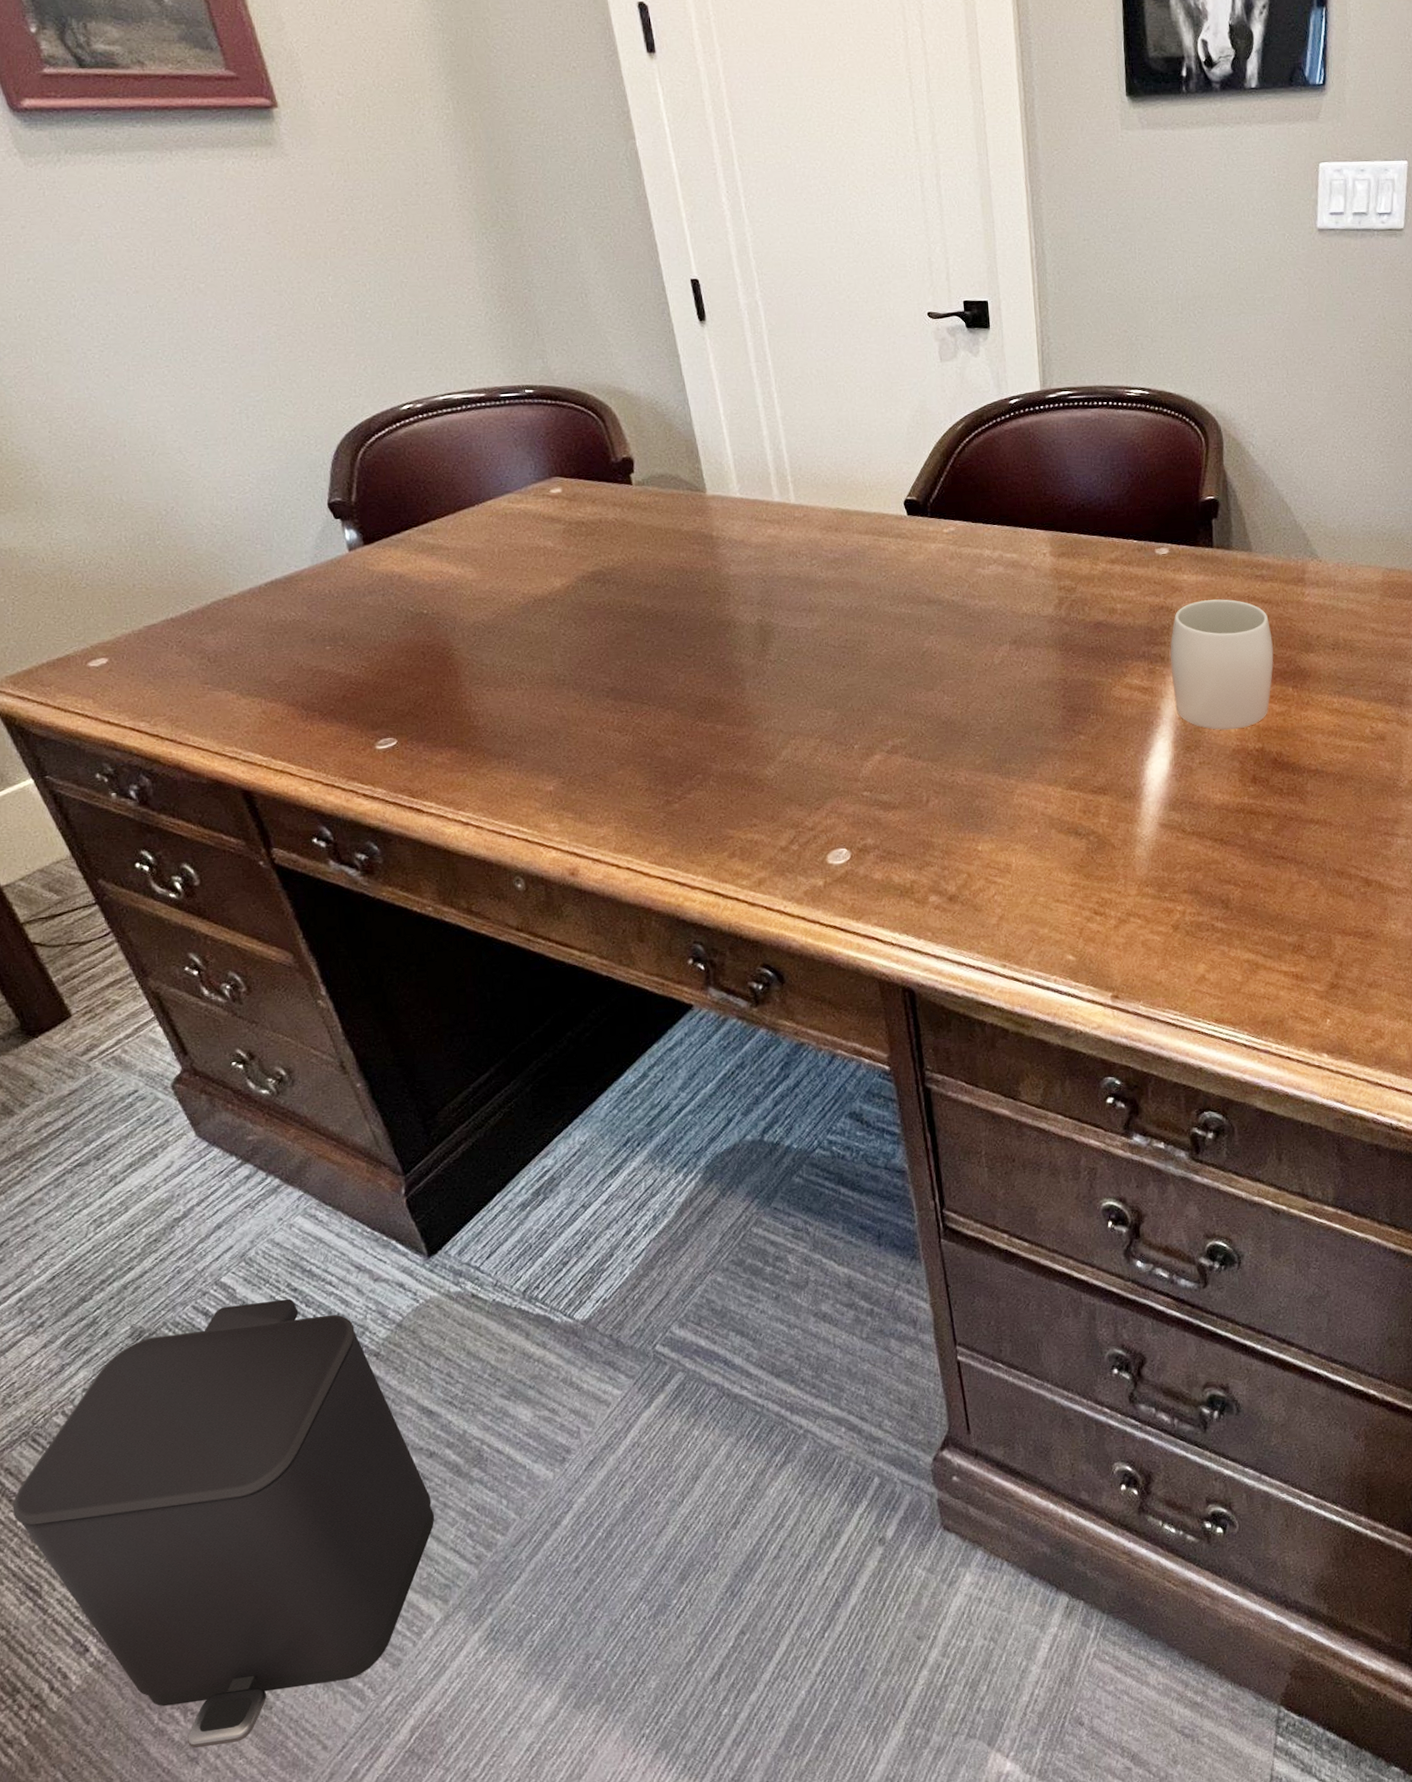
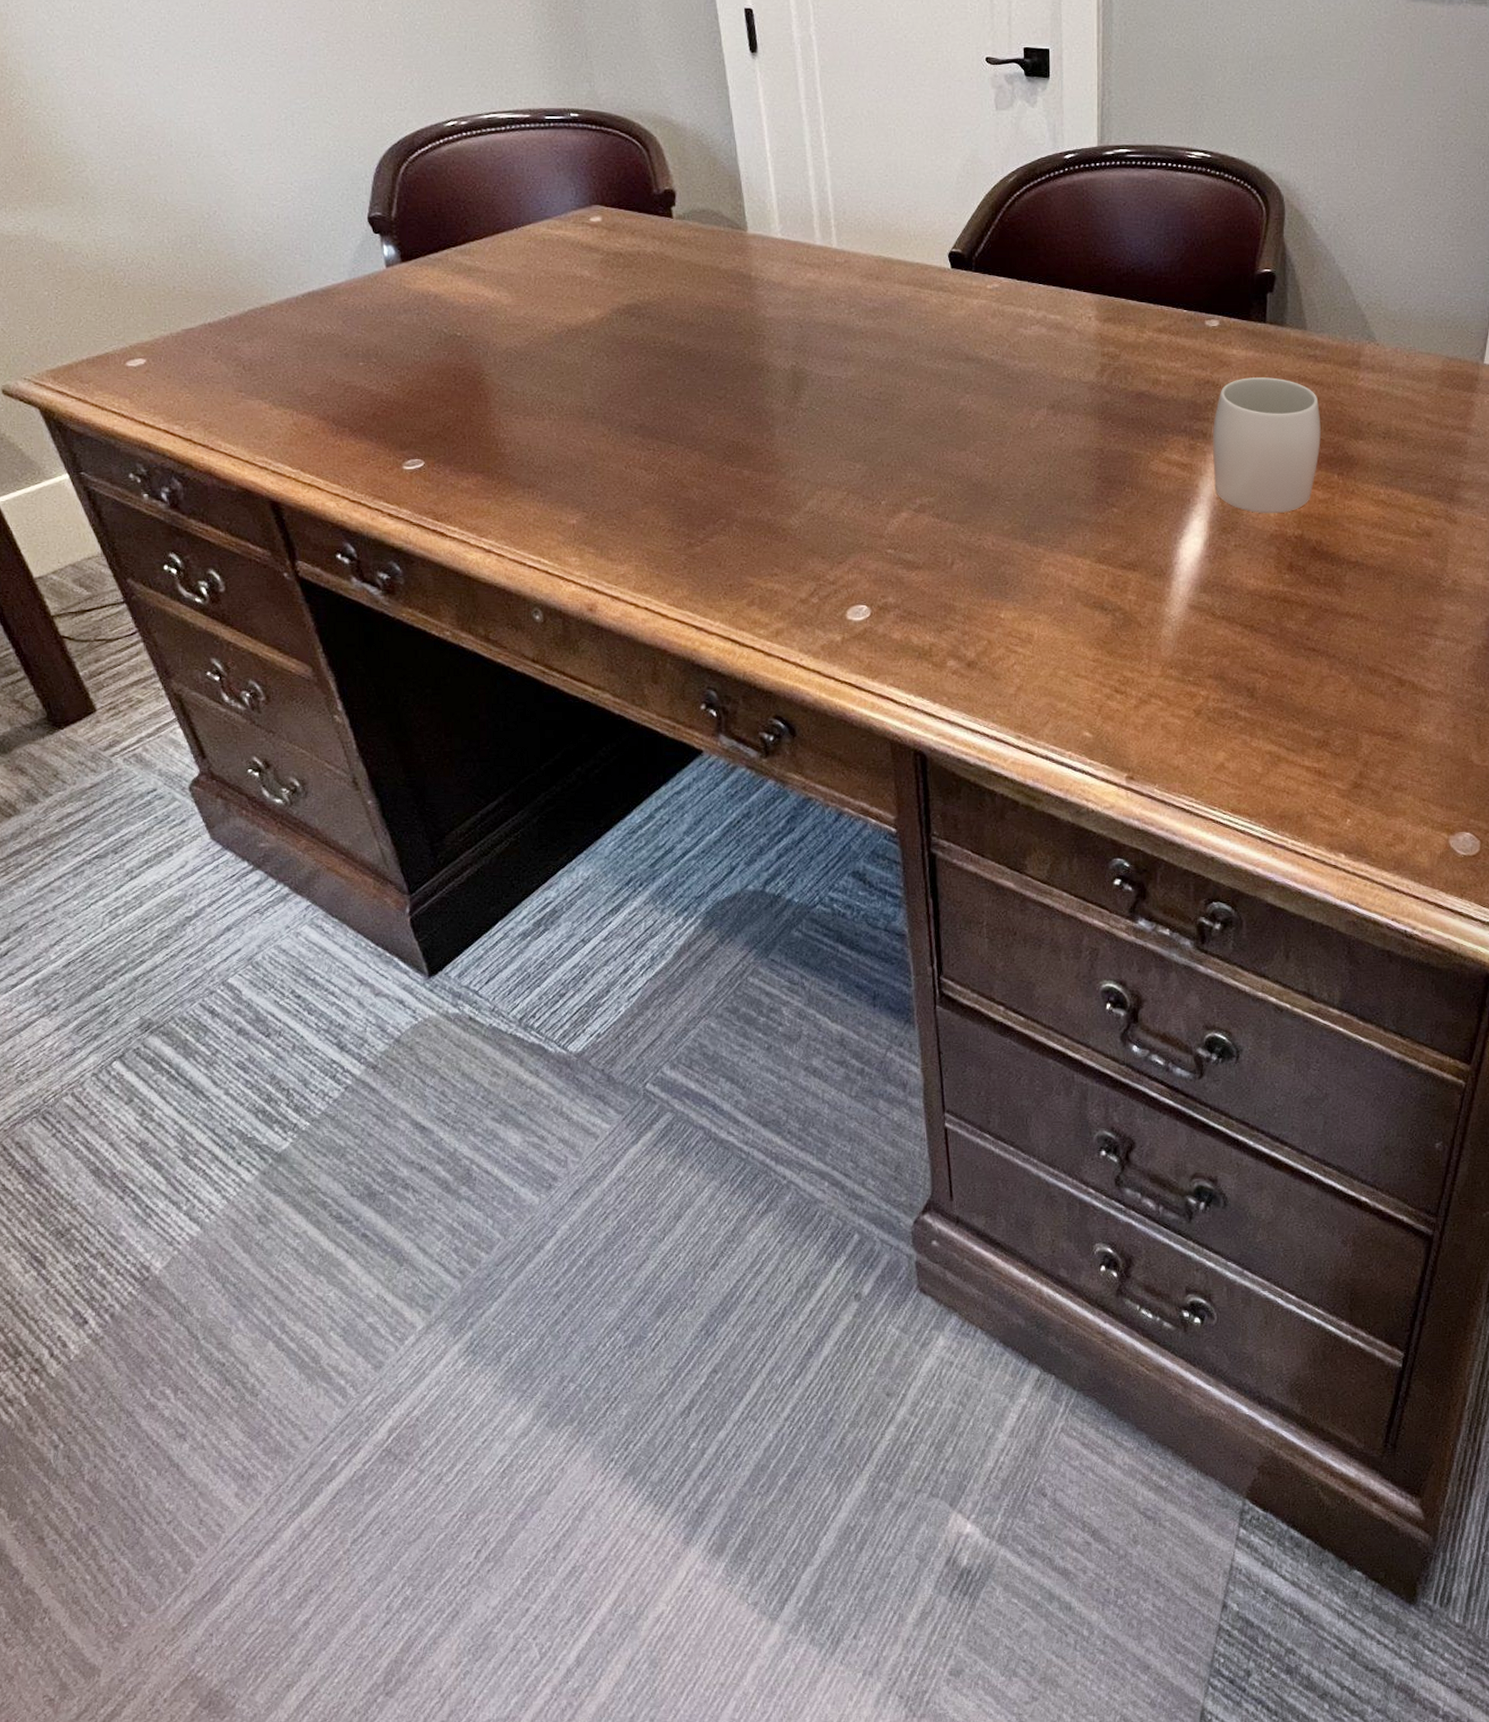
pedal bin: present [12,1298,434,1749] -> none [21,1005,421,1426]

